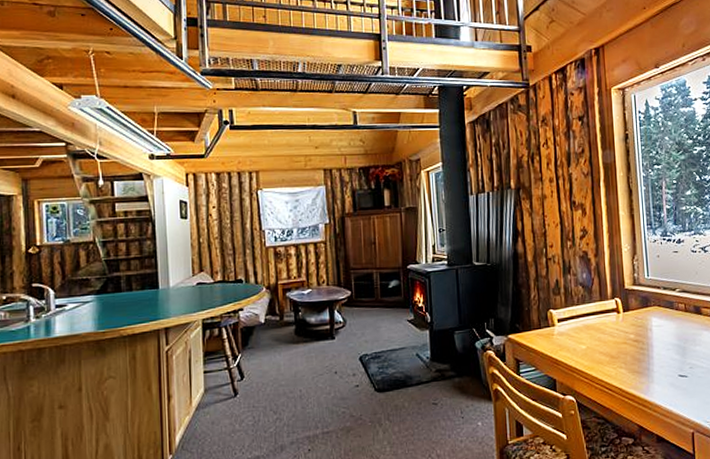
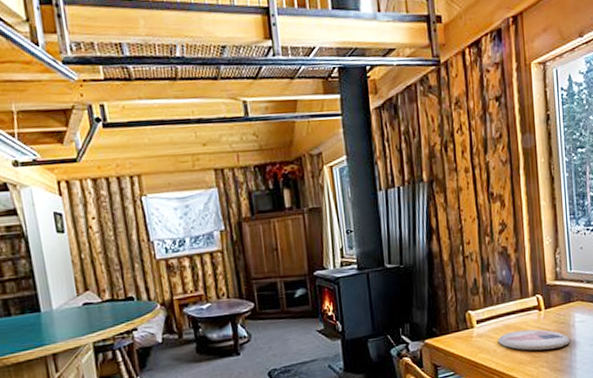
plate: none [578,331,648,352] -> present [498,329,571,351]

